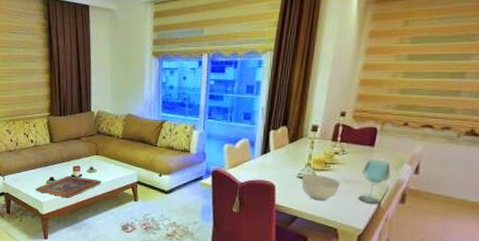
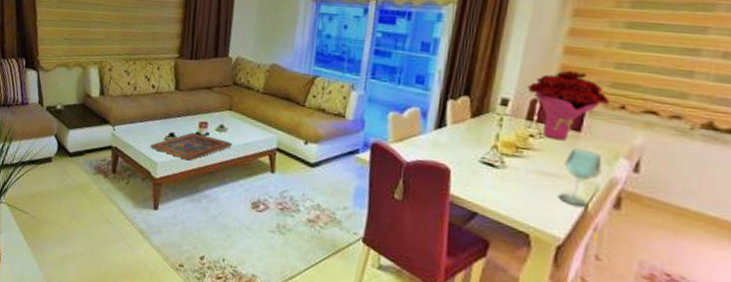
bowl: present [301,175,340,201] -> none [484,160,535,196]
flower bouquet: none [331,98,396,155] -> present [526,70,610,141]

